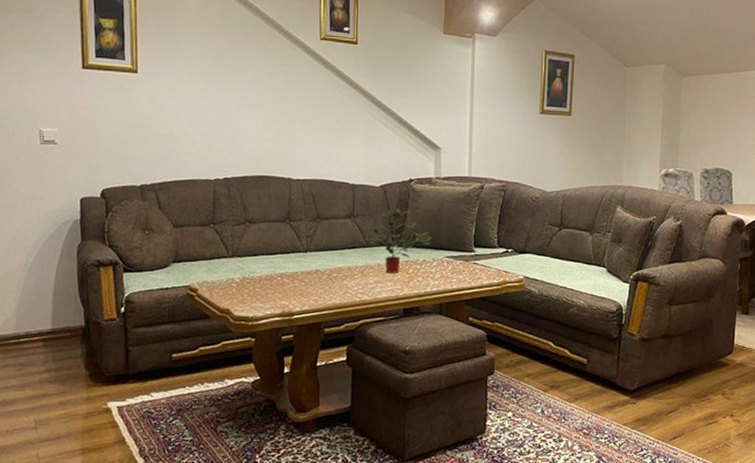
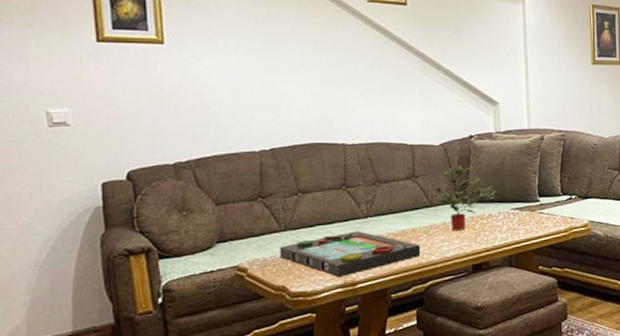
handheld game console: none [226,264,355,306] -> present [279,231,421,277]

